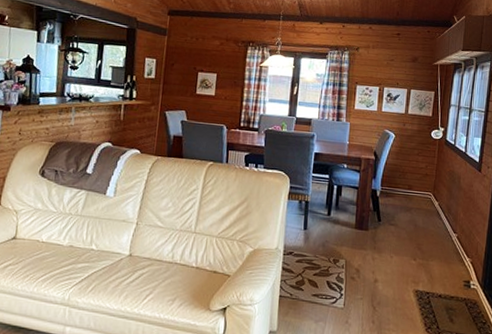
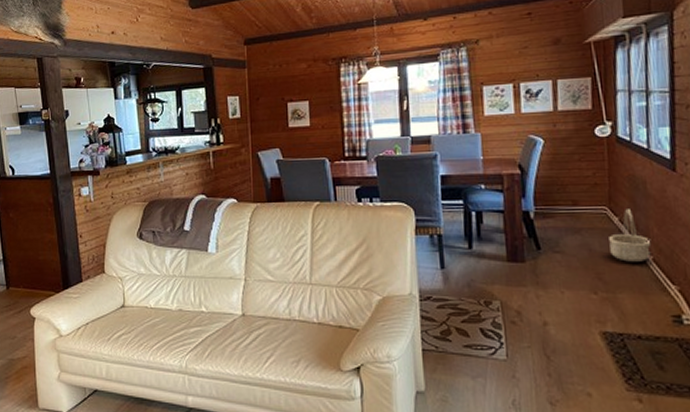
basket: none [429,196,458,238] -> present [609,209,651,262]

